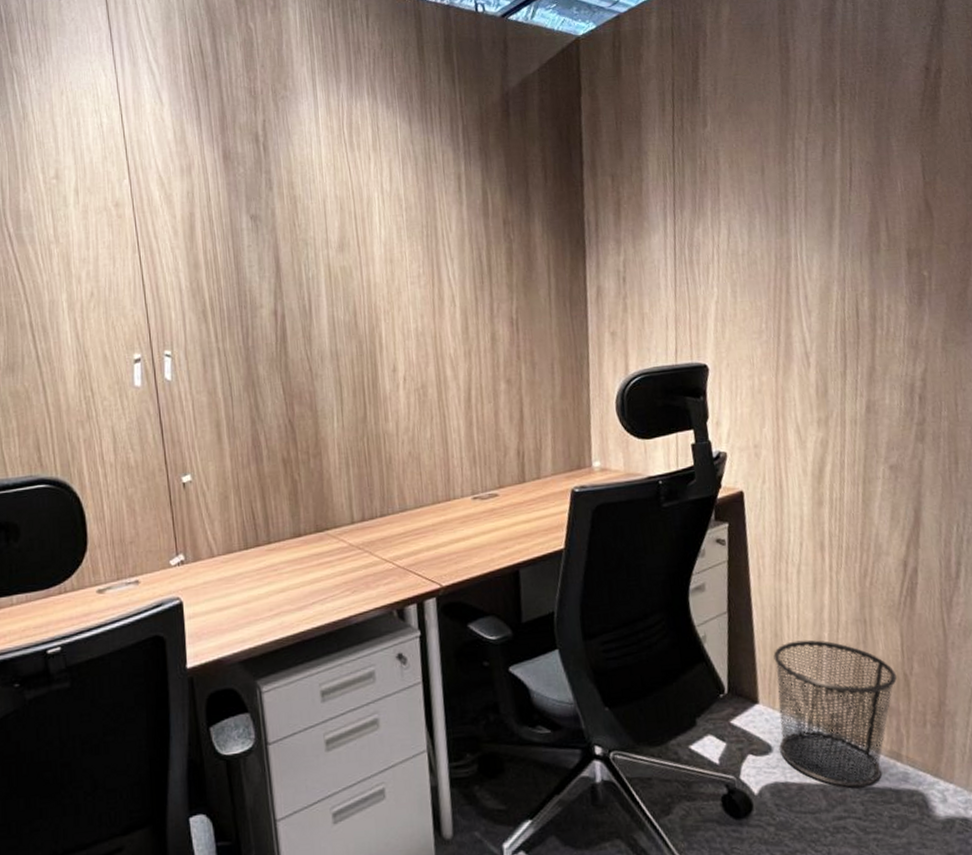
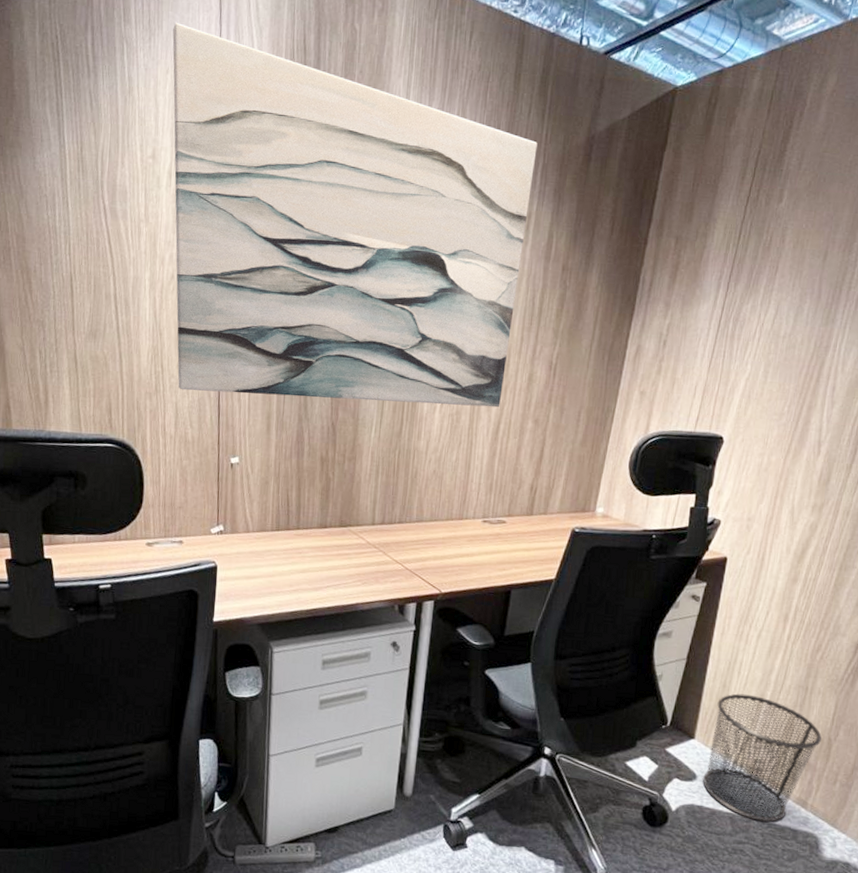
wall art: none [63,46,467,412] -> present [172,23,538,408]

